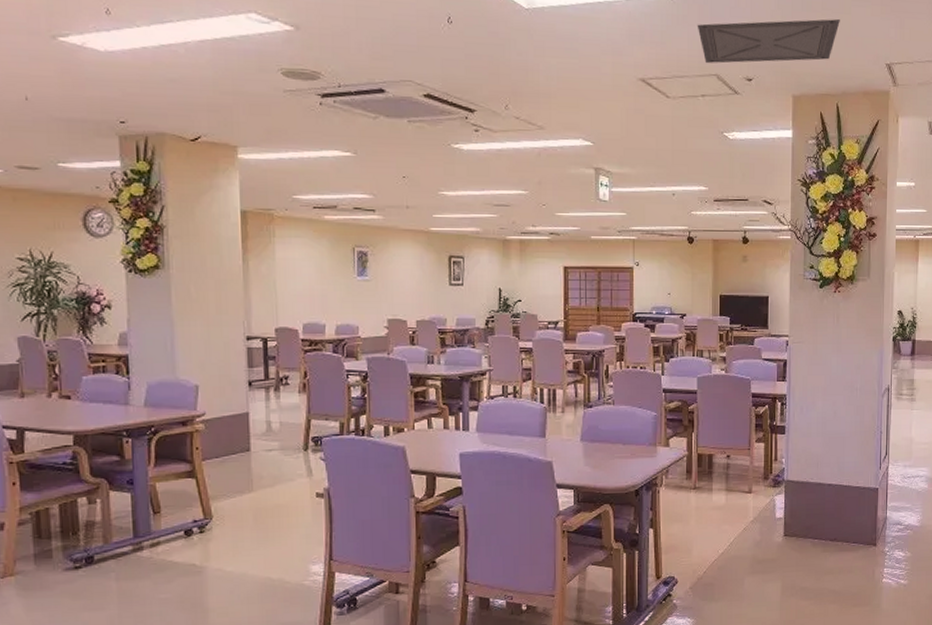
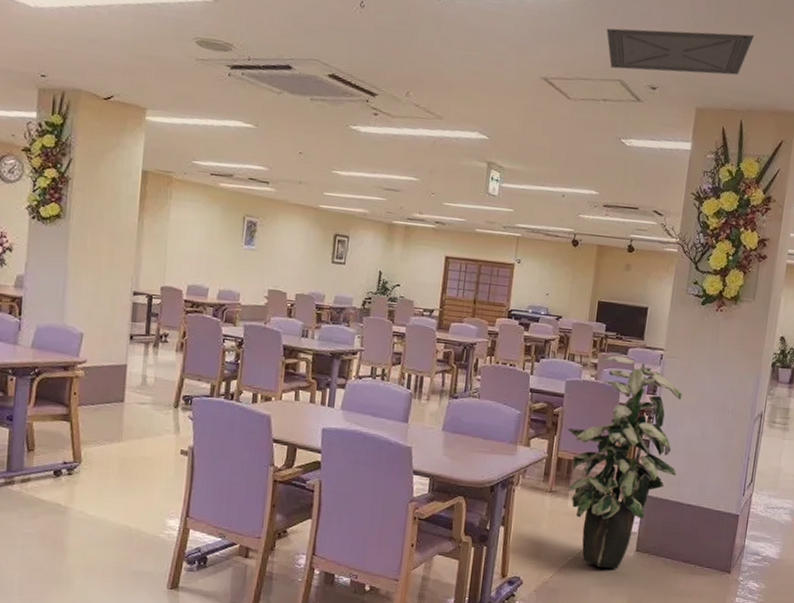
indoor plant: none [704,347,814,557] -> present [567,355,683,569]

